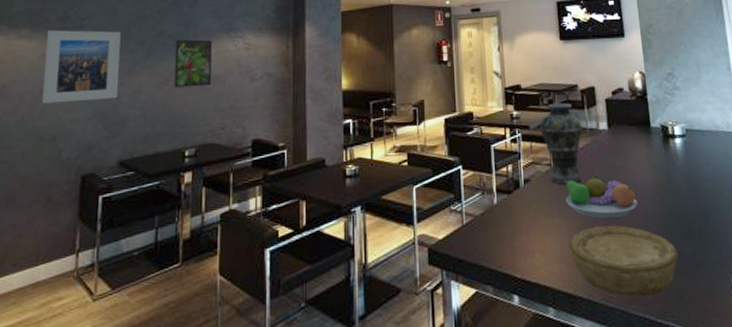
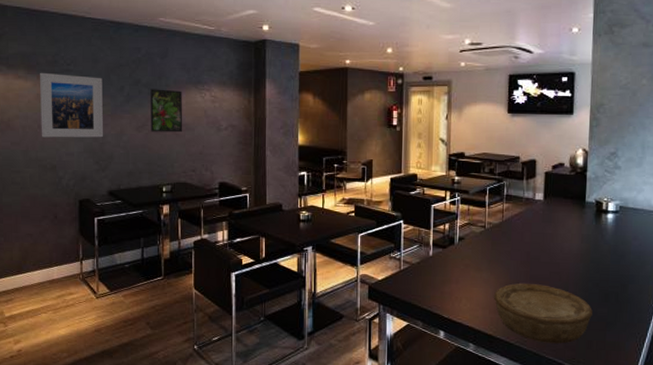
vase: present [540,103,583,184] -> none [478,172,519,245]
fruit bowl: present [563,173,638,219] -> none [495,238,562,277]

